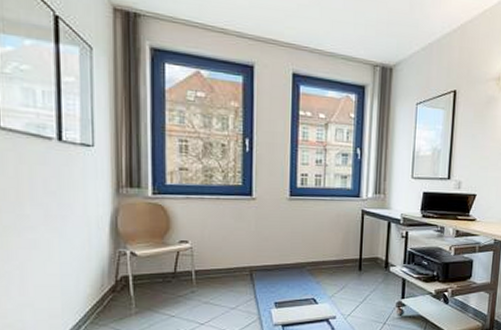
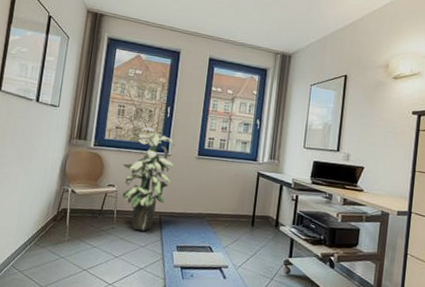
indoor plant: none [194,165,262,291] -> present [122,127,176,231]

